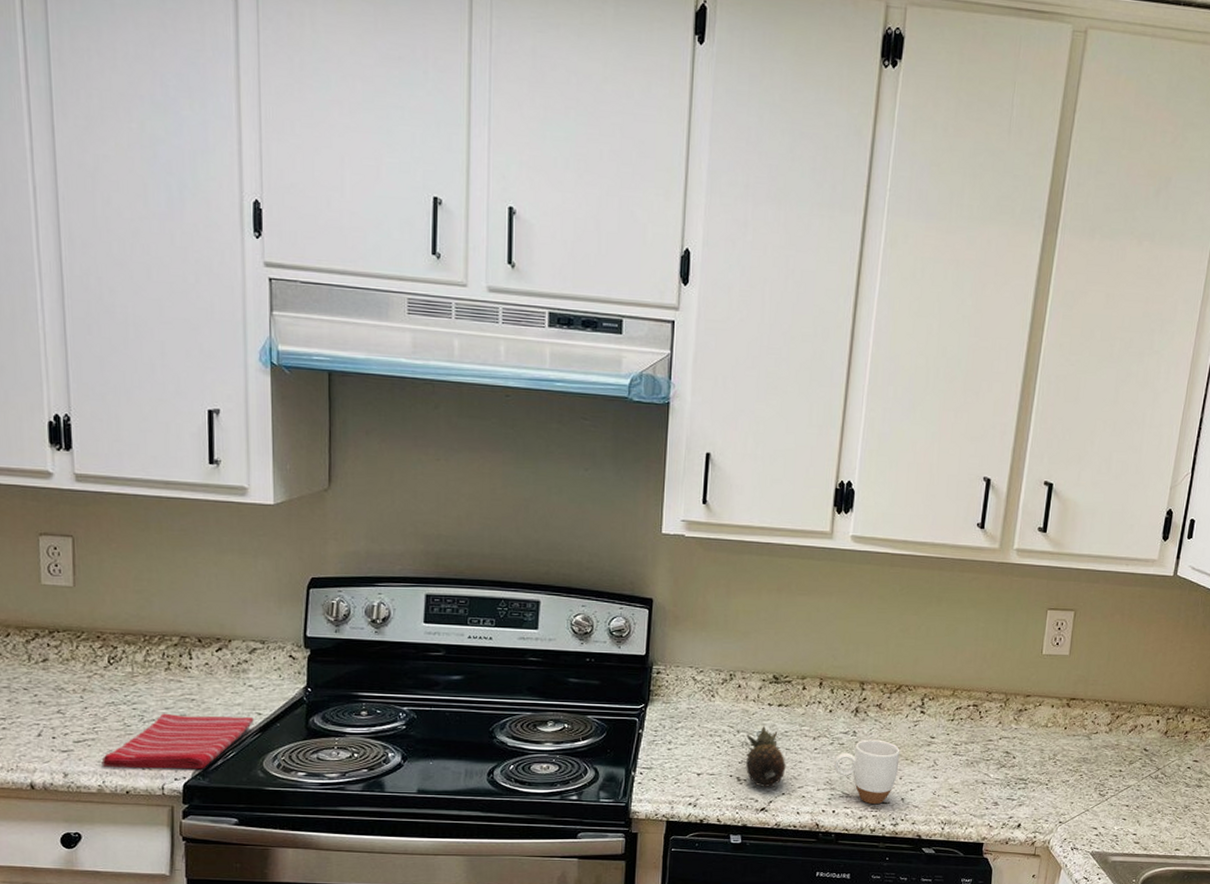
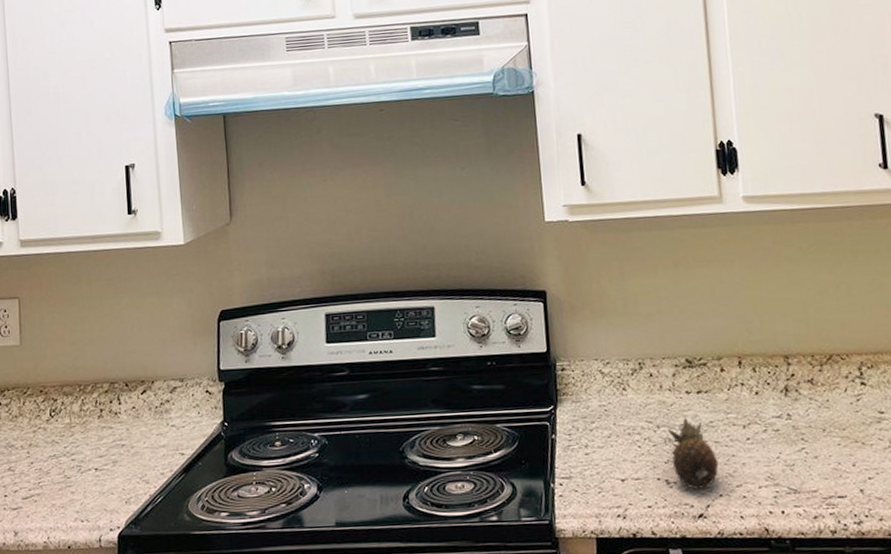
dish towel: present [101,713,254,769] -> none [46,458,178,523]
mug: present [833,739,900,805] -> none [771,421,849,500]

